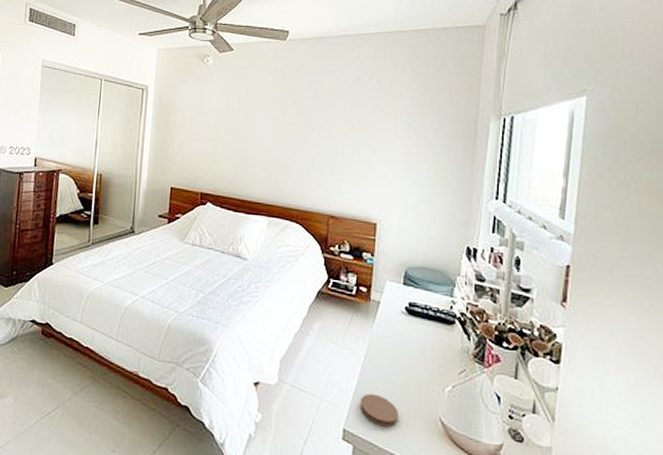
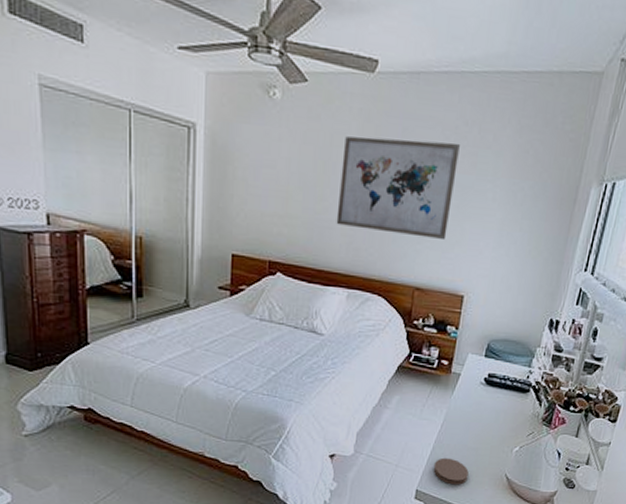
wall art: none [257,89,361,171] -> present [336,136,460,239]

